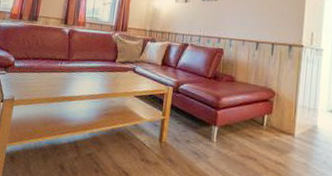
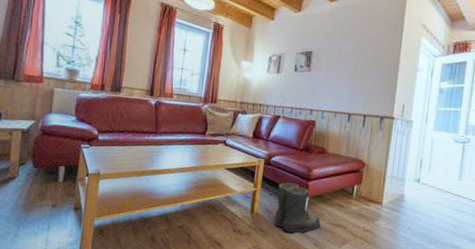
boots: none [183,111,231,165] -> present [274,182,321,233]

